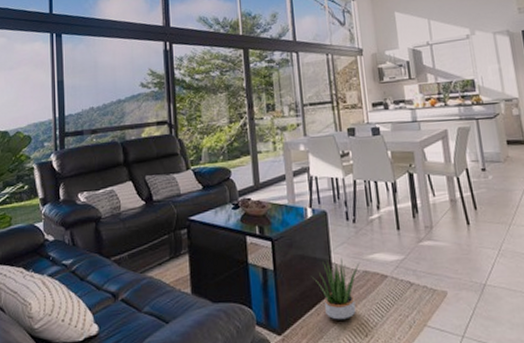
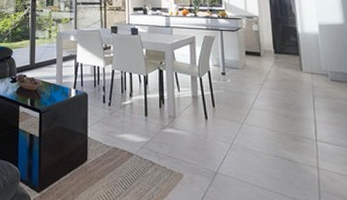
potted plant: present [312,257,360,320] -> none [70,133,111,187]

